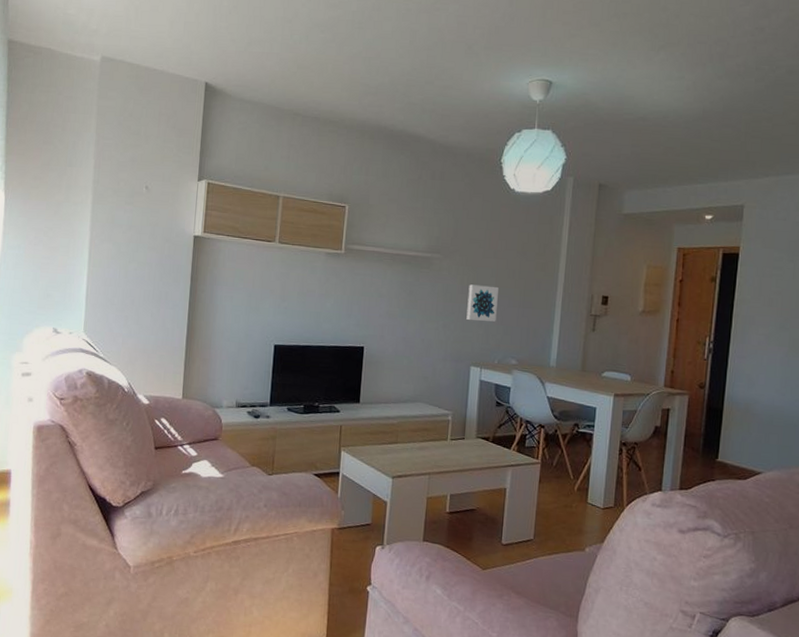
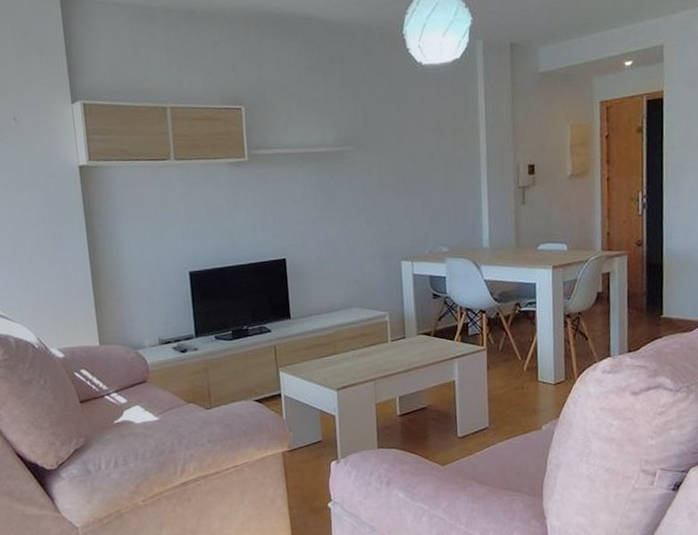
wall art: present [466,284,498,322] -> none [387,172,421,213]

